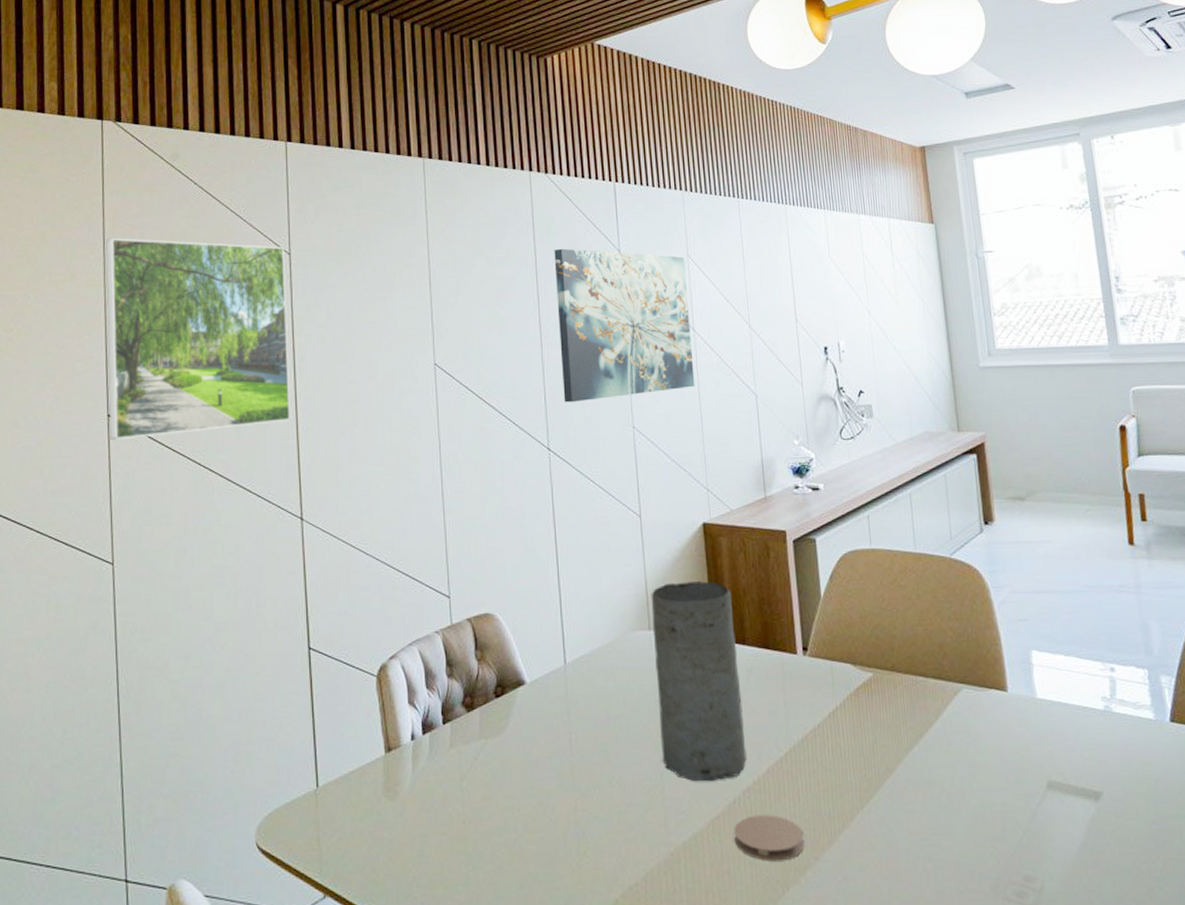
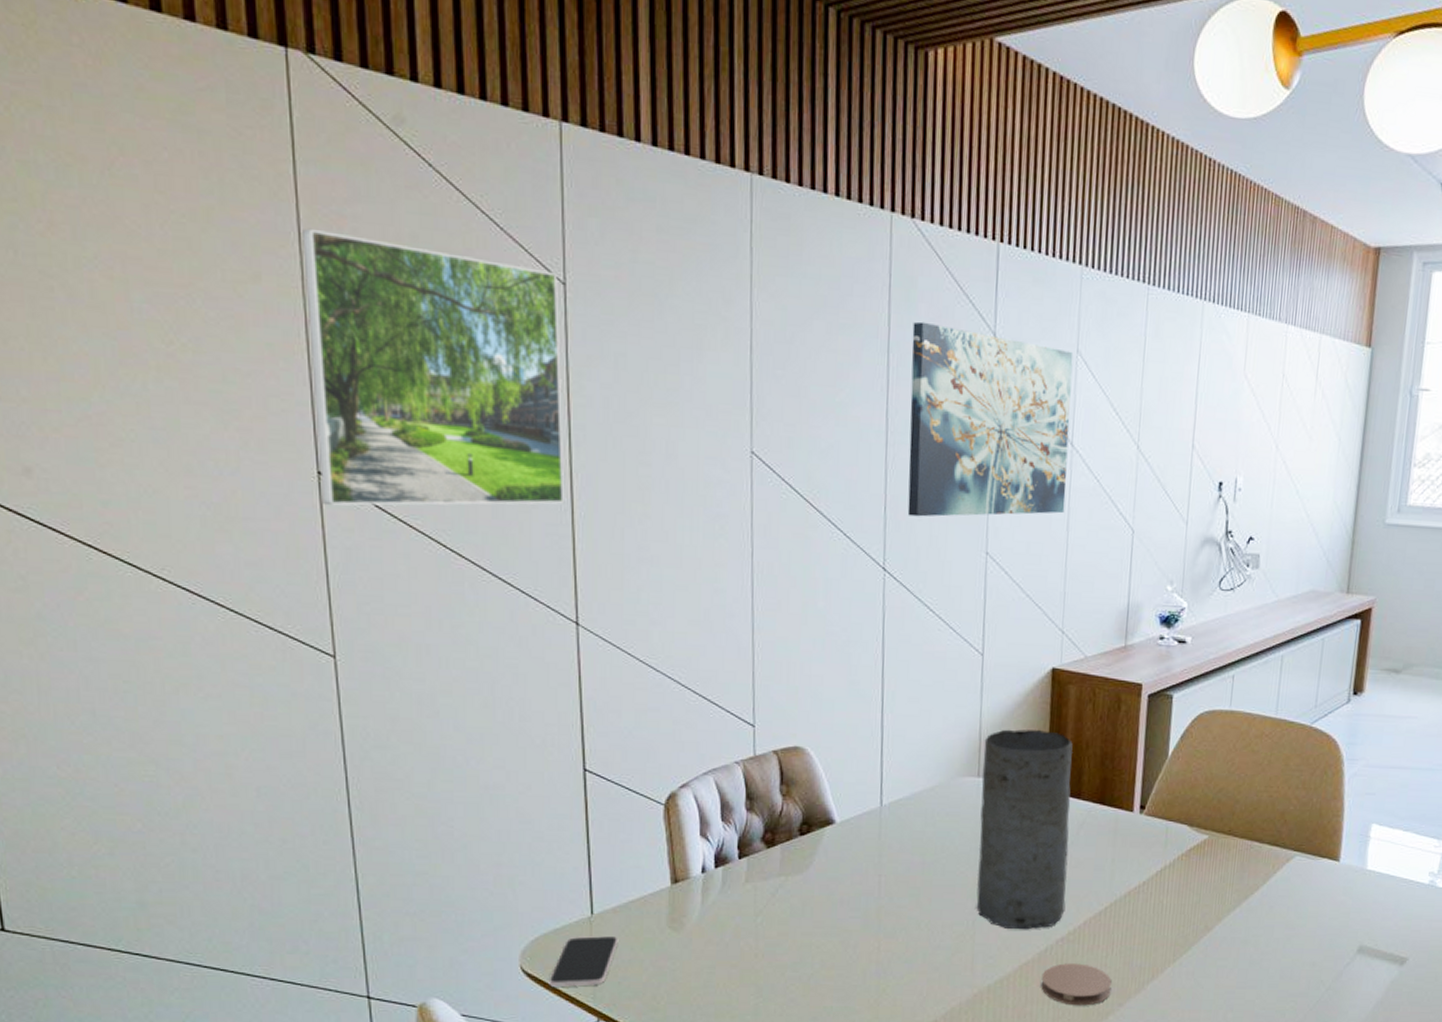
smartphone: none [280,808,341,863] -> present [548,936,619,987]

